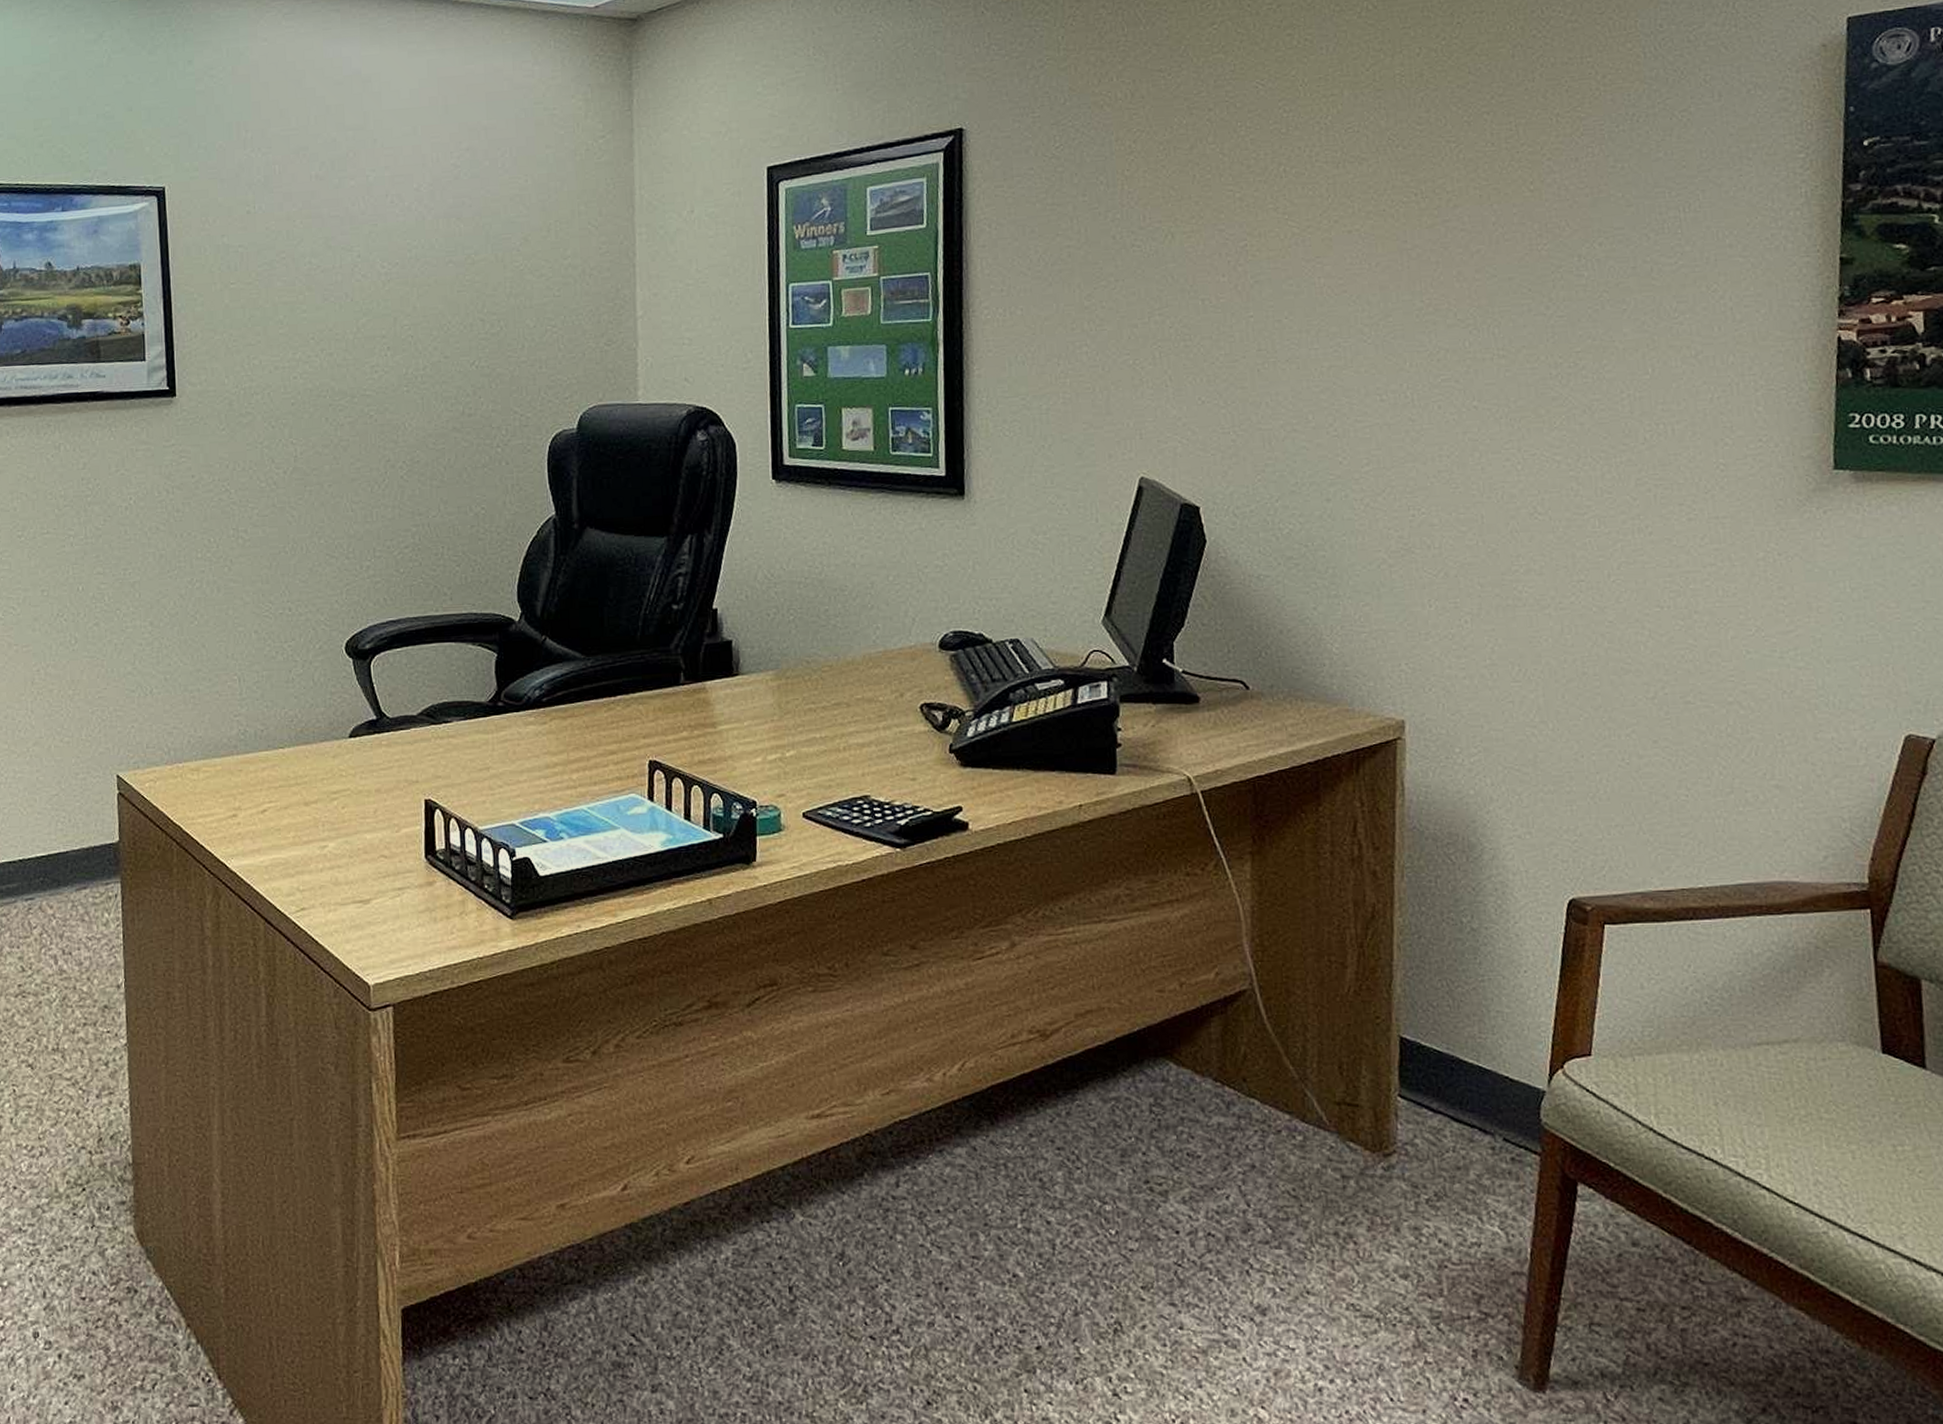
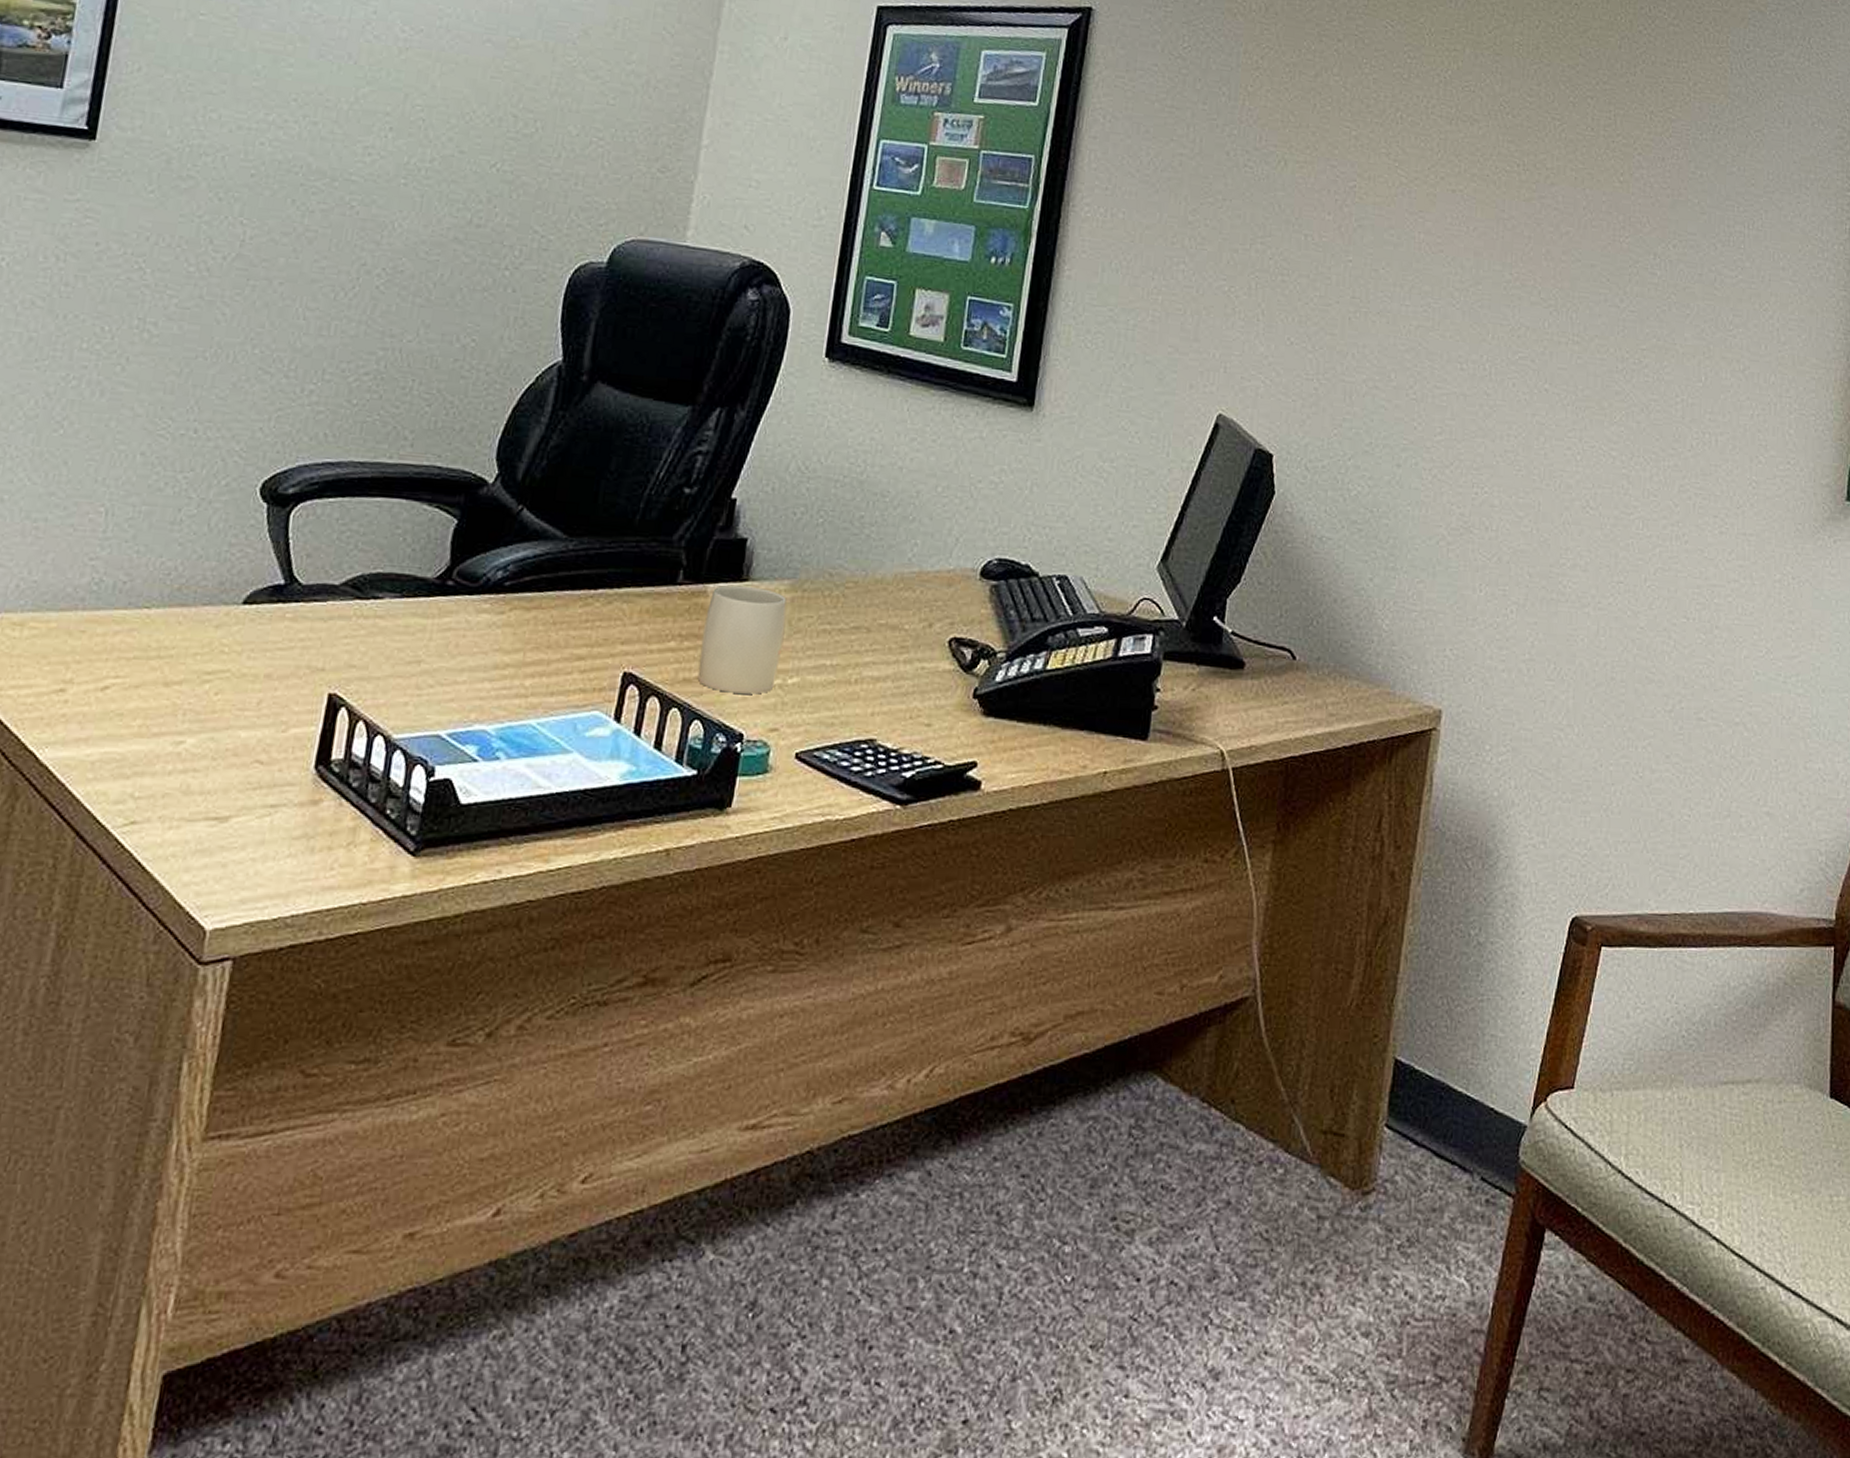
mug: none [707,679,777,769] -> present [697,585,787,694]

